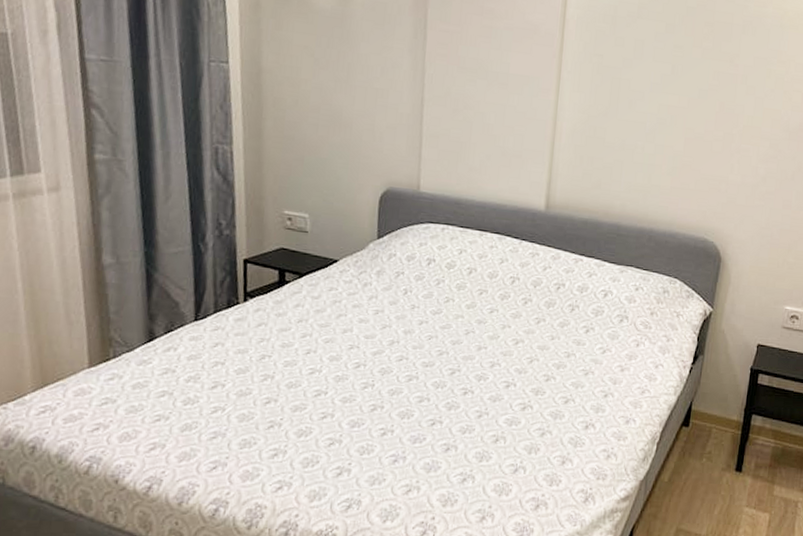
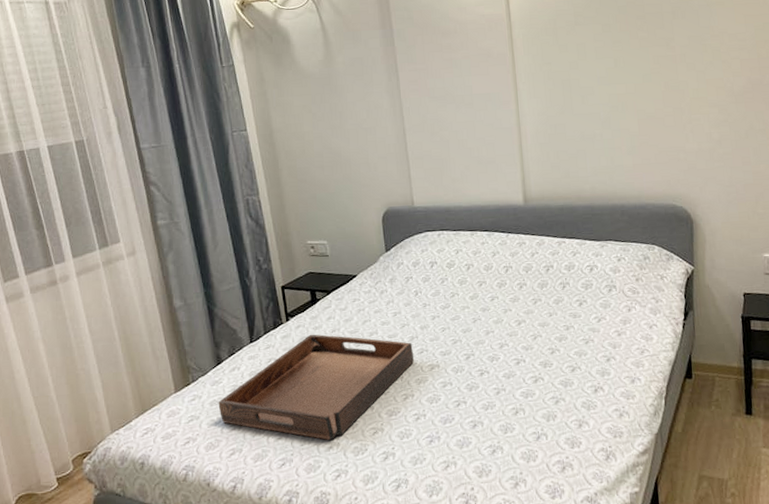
serving tray: none [142,321,392,447] -> present [218,334,415,441]

